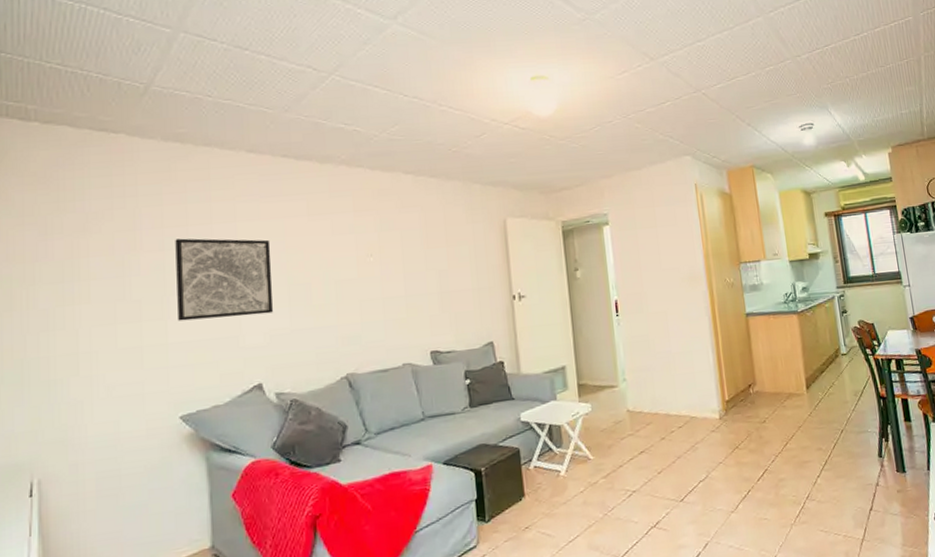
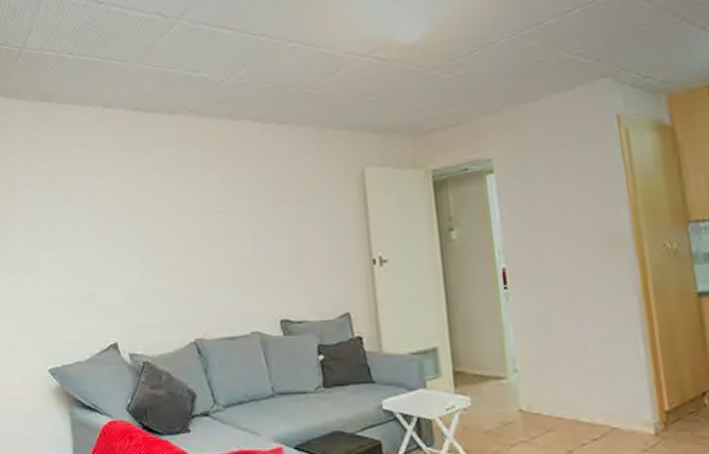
wall art: present [175,238,273,321] -> none [44,195,126,277]

